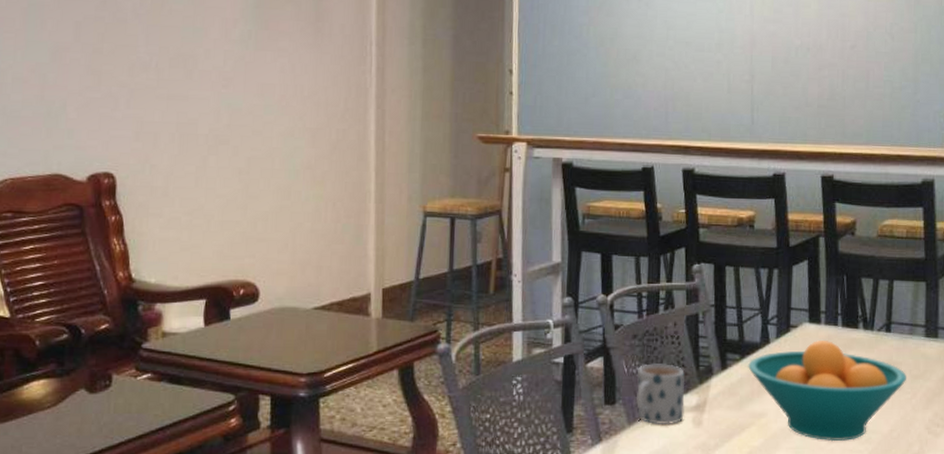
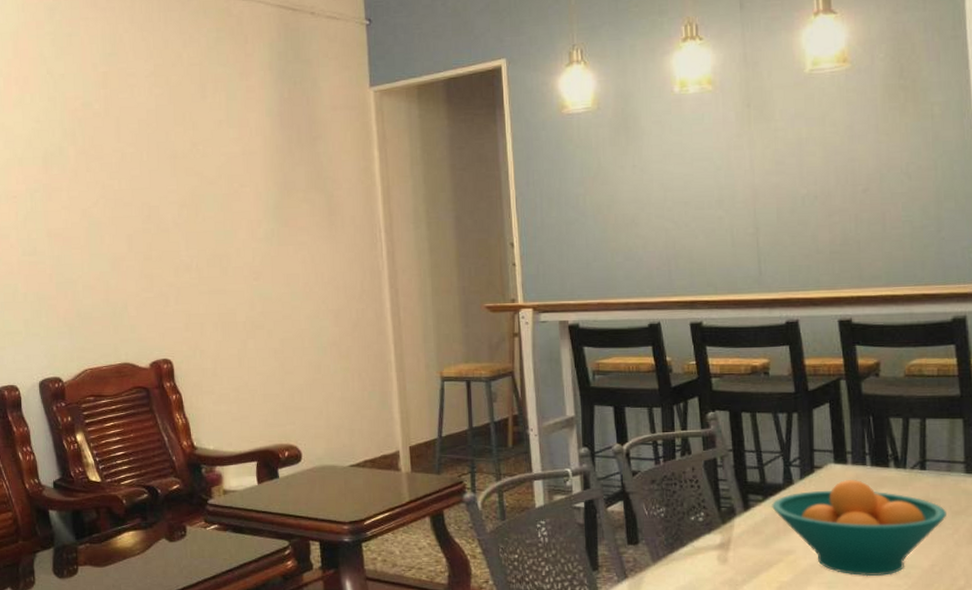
mug: present [635,363,685,426] -> none [658,506,709,563]

